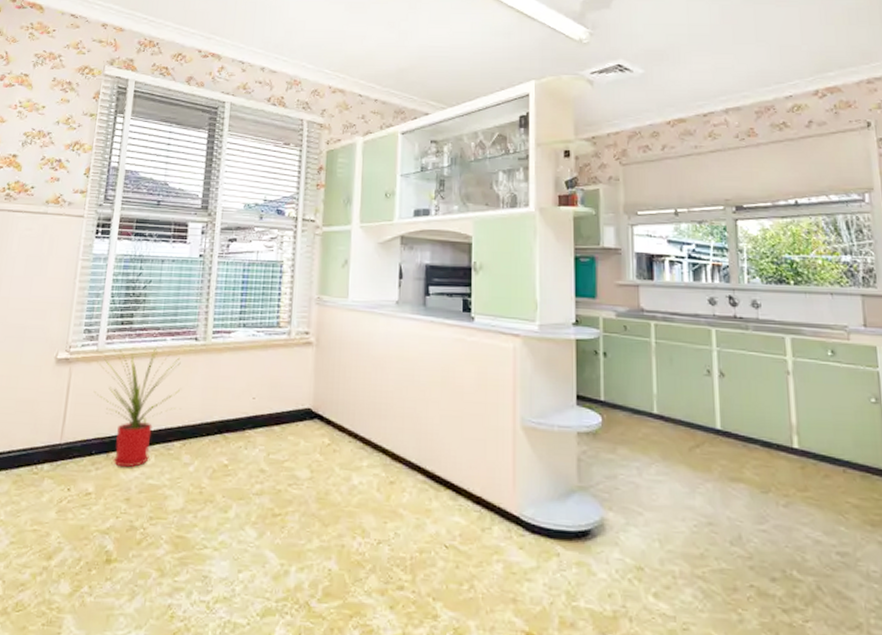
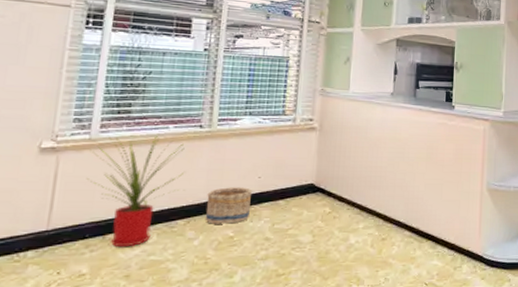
basket: none [200,408,247,450] -> present [205,187,253,224]

